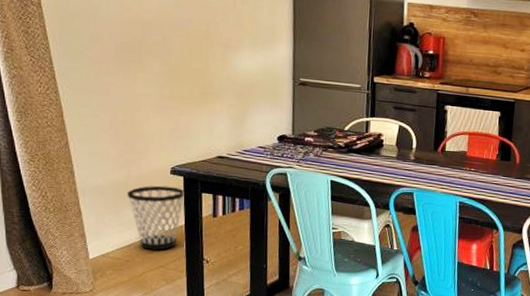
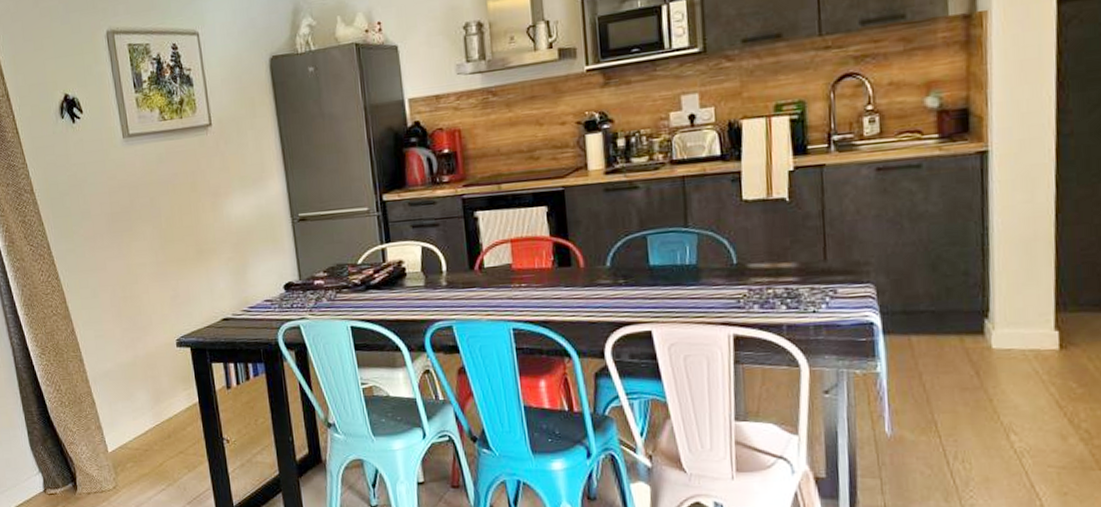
wastebasket: present [127,185,184,250] -> none [136,360,194,435]

